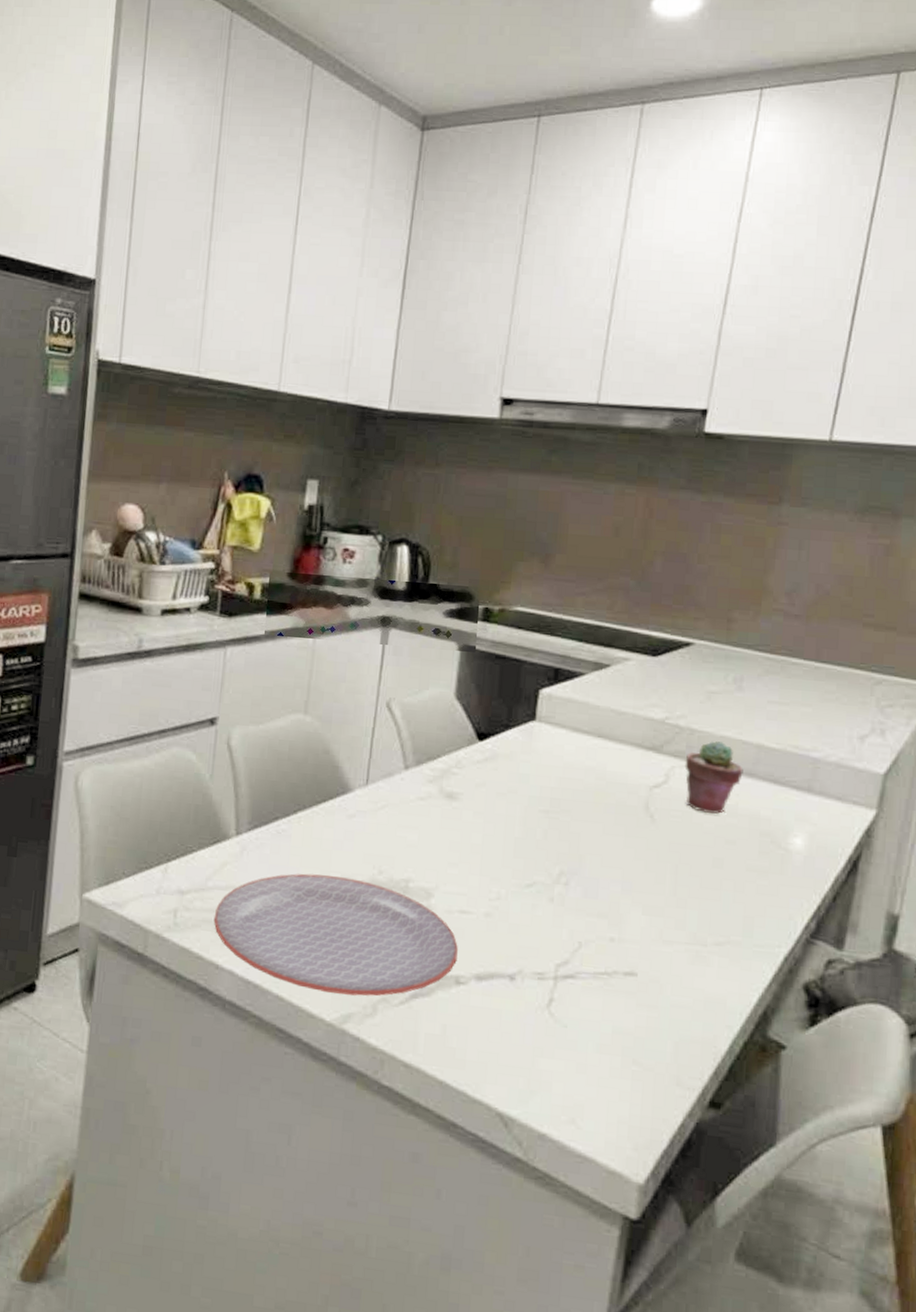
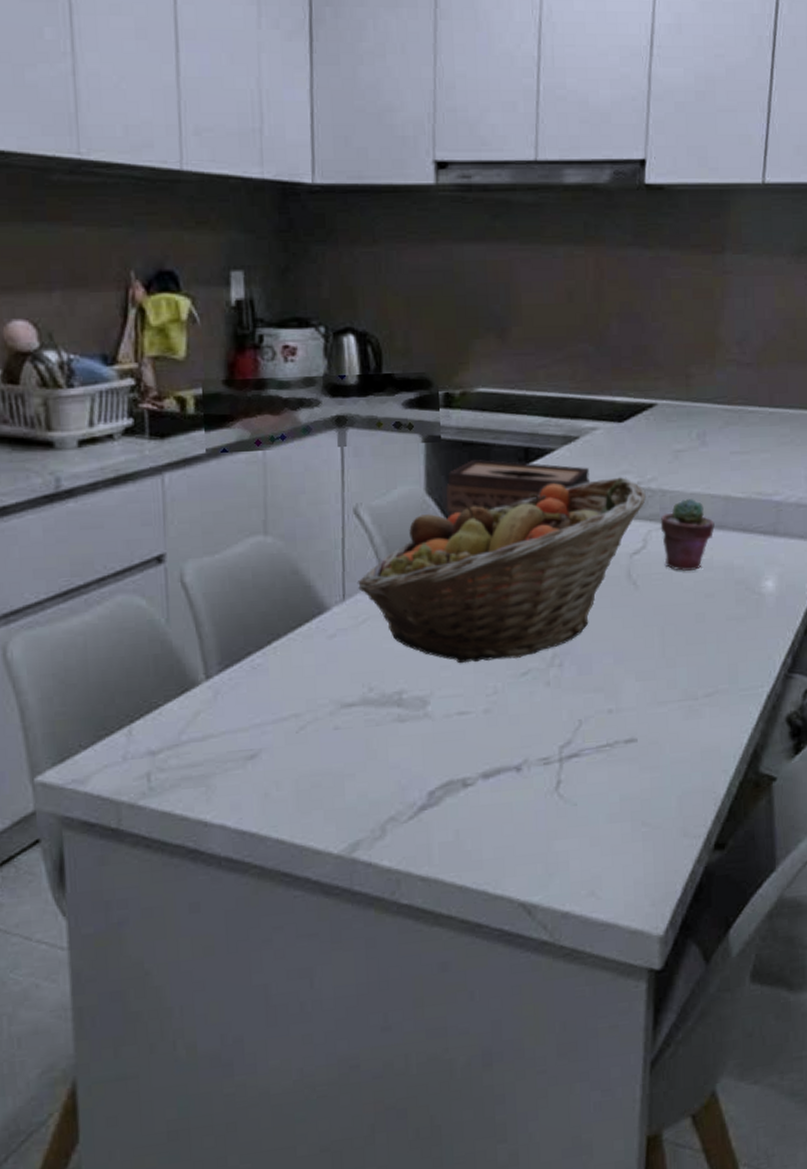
plate: present [213,873,458,996] -> none [194,701,462,825]
fruit basket: none [381,706,673,869] -> present [358,477,646,664]
tissue box: none [472,673,618,724] -> present [446,459,591,517]

